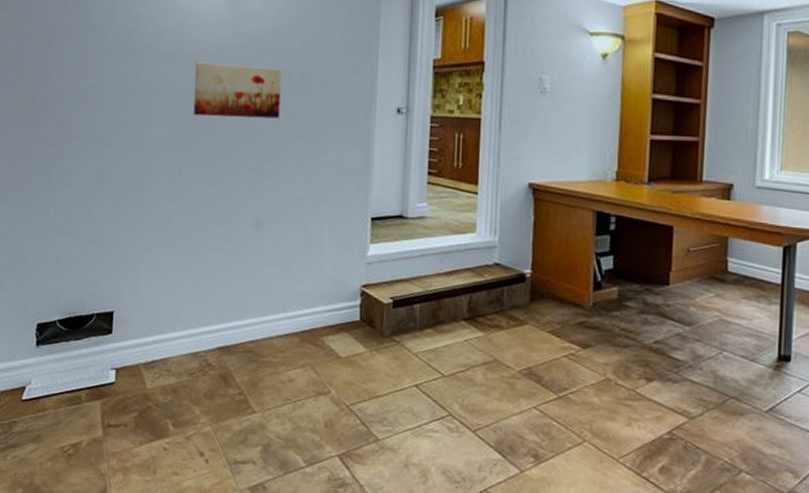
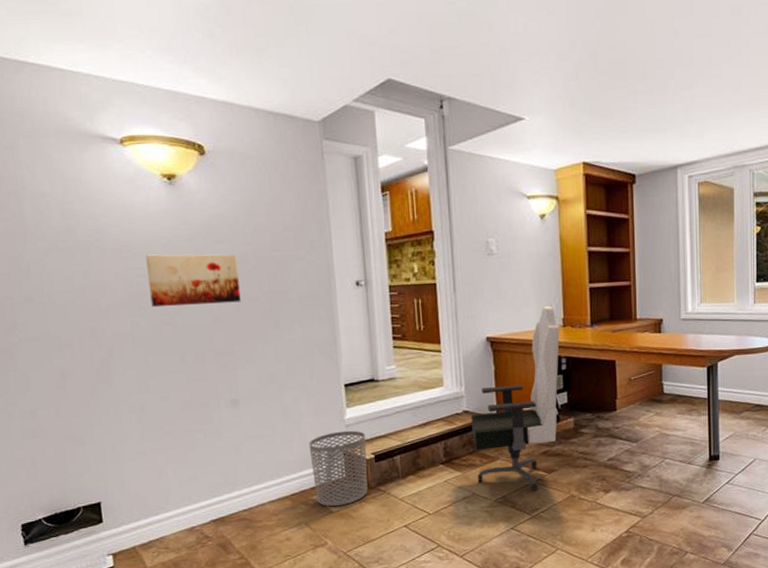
waste bin: none [326,268,387,352] -> present [309,430,368,507]
office chair: none [501,156,612,368] -> present [471,306,560,492]

